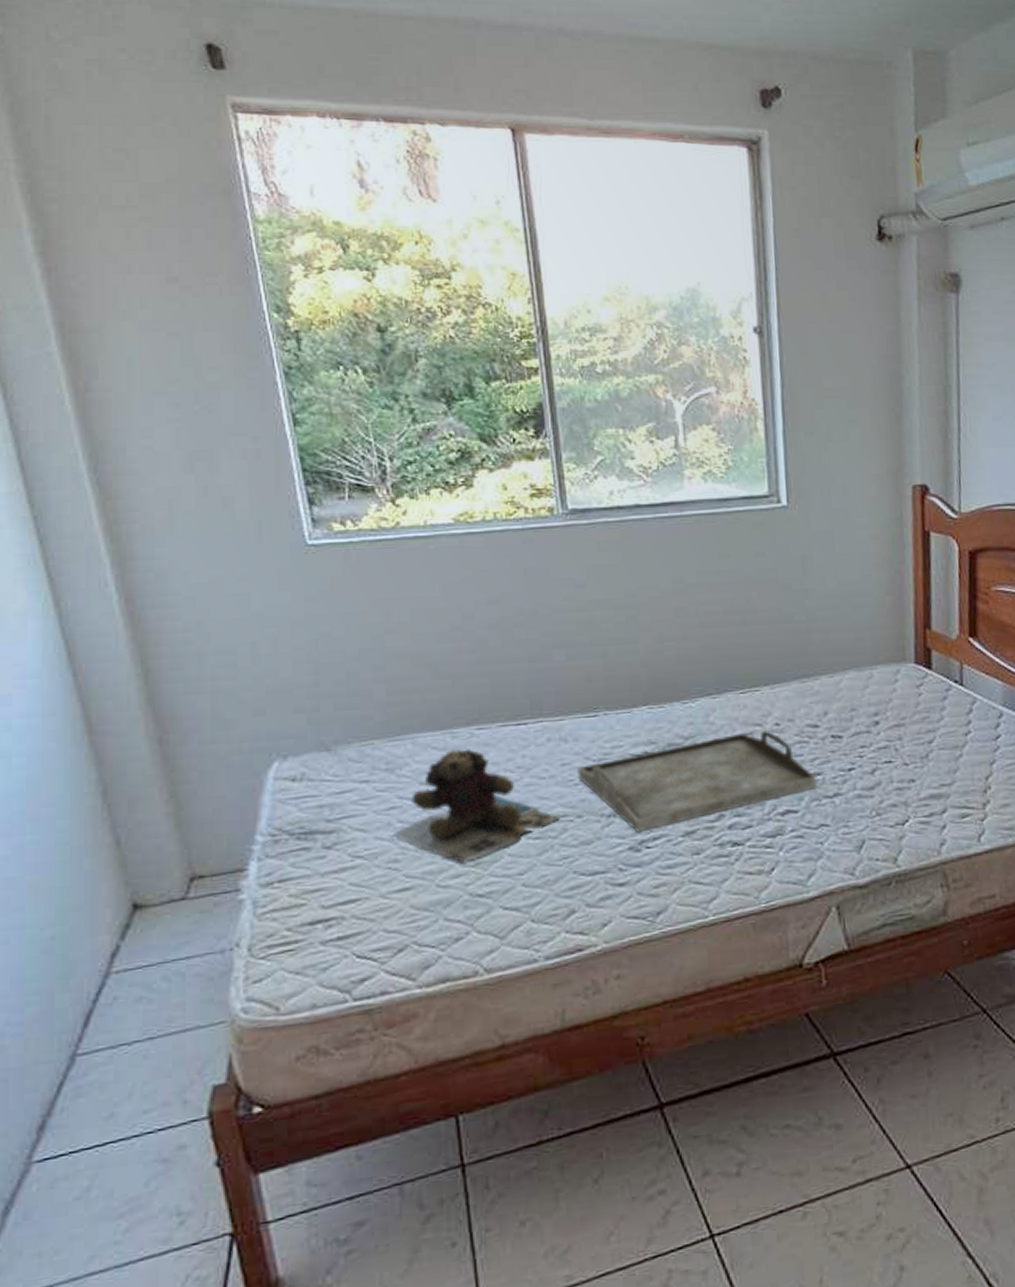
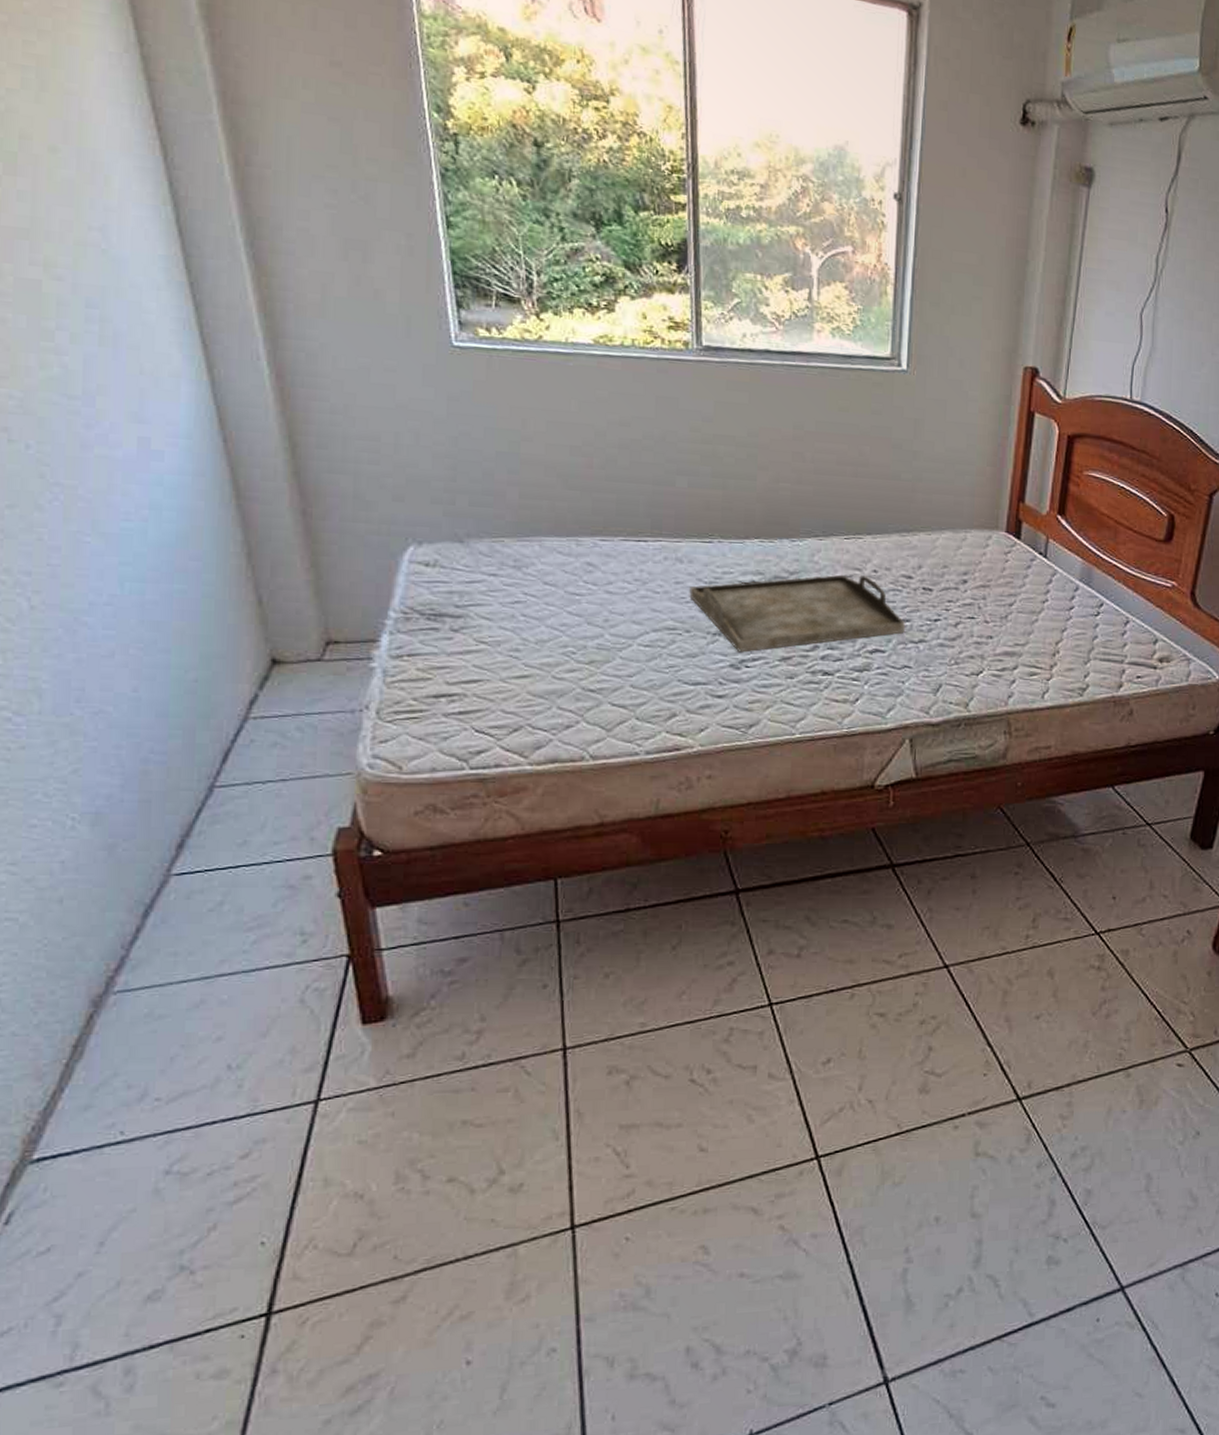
teddy bear: present [392,749,560,862] -> none [515,556,670,659]

